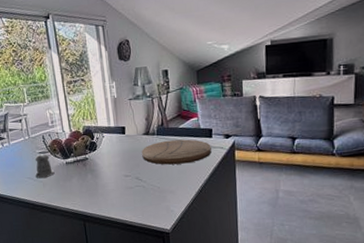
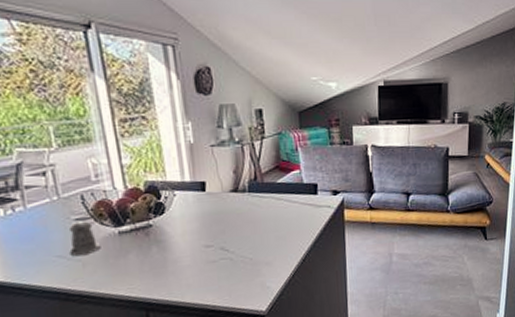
cutting board: present [142,139,212,165] -> none [228,196,317,230]

